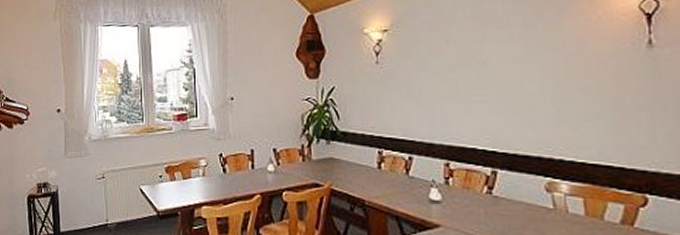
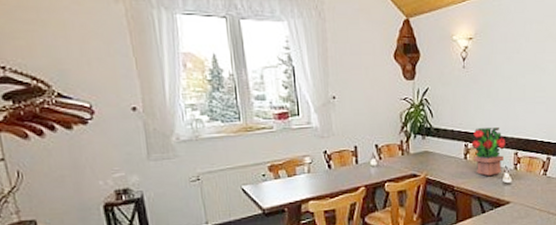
potted plant: none [386,132,433,192] -> present [471,128,506,177]

